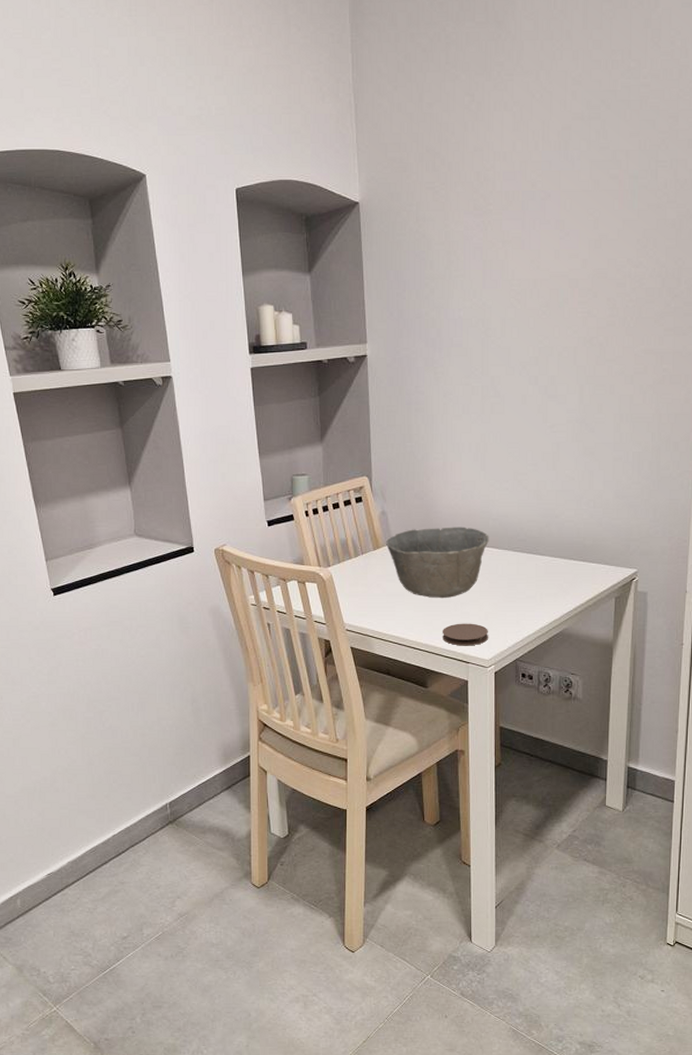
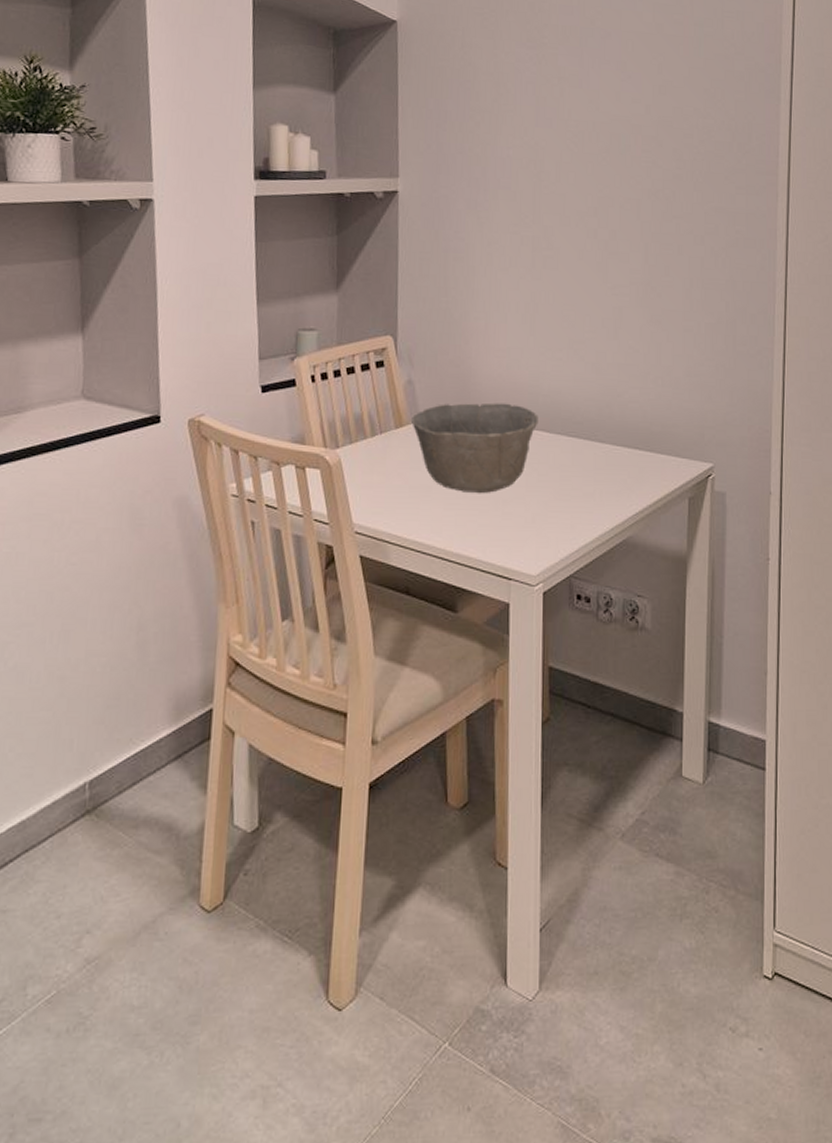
coaster: present [442,623,489,646] -> none [477,526,537,557]

